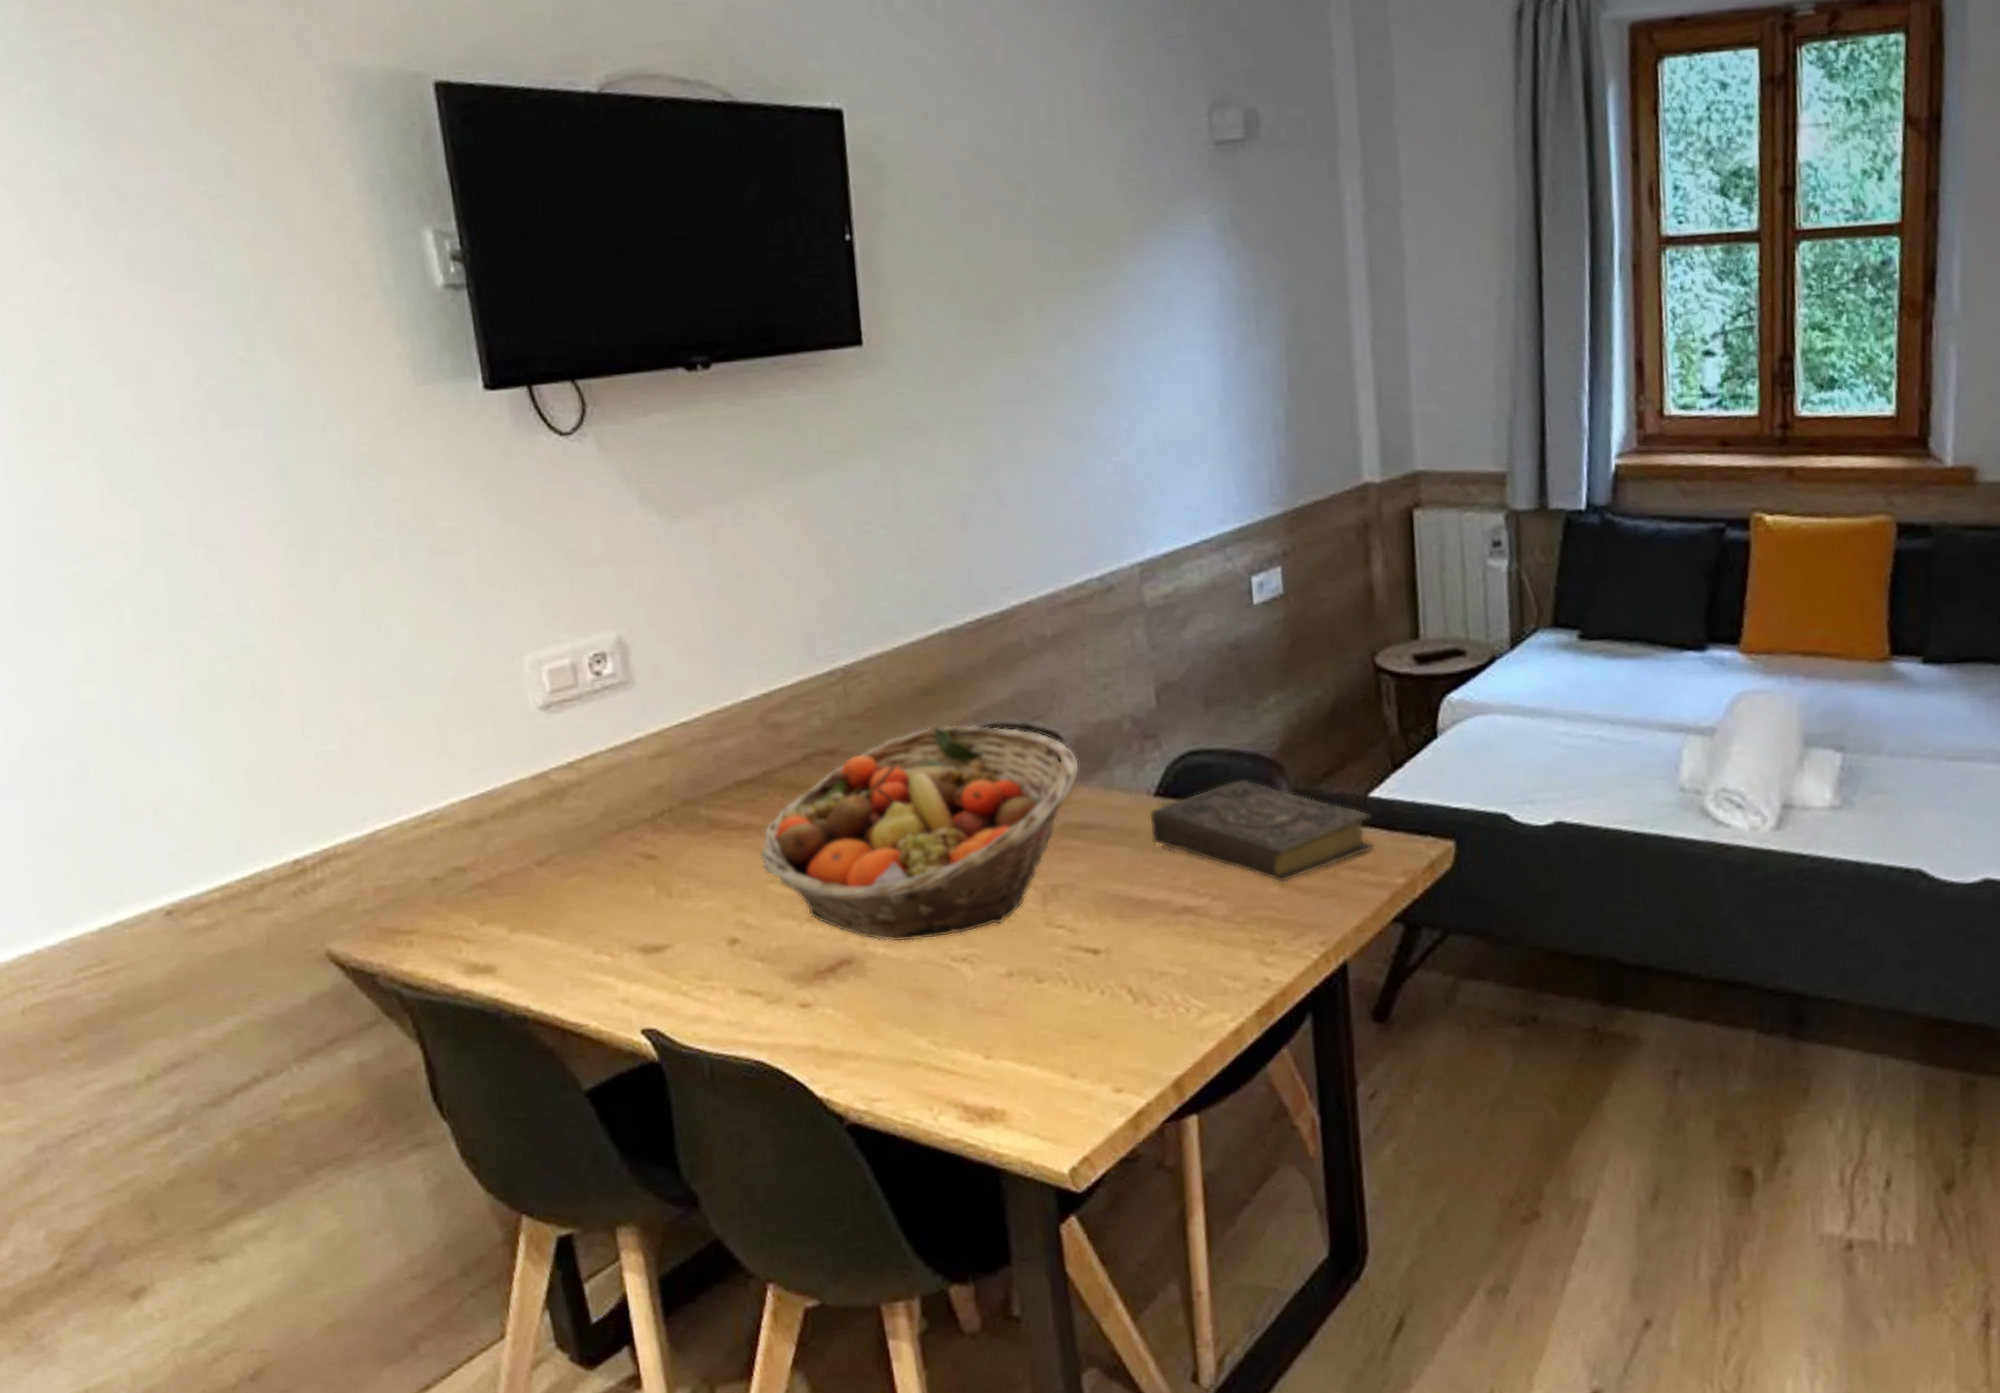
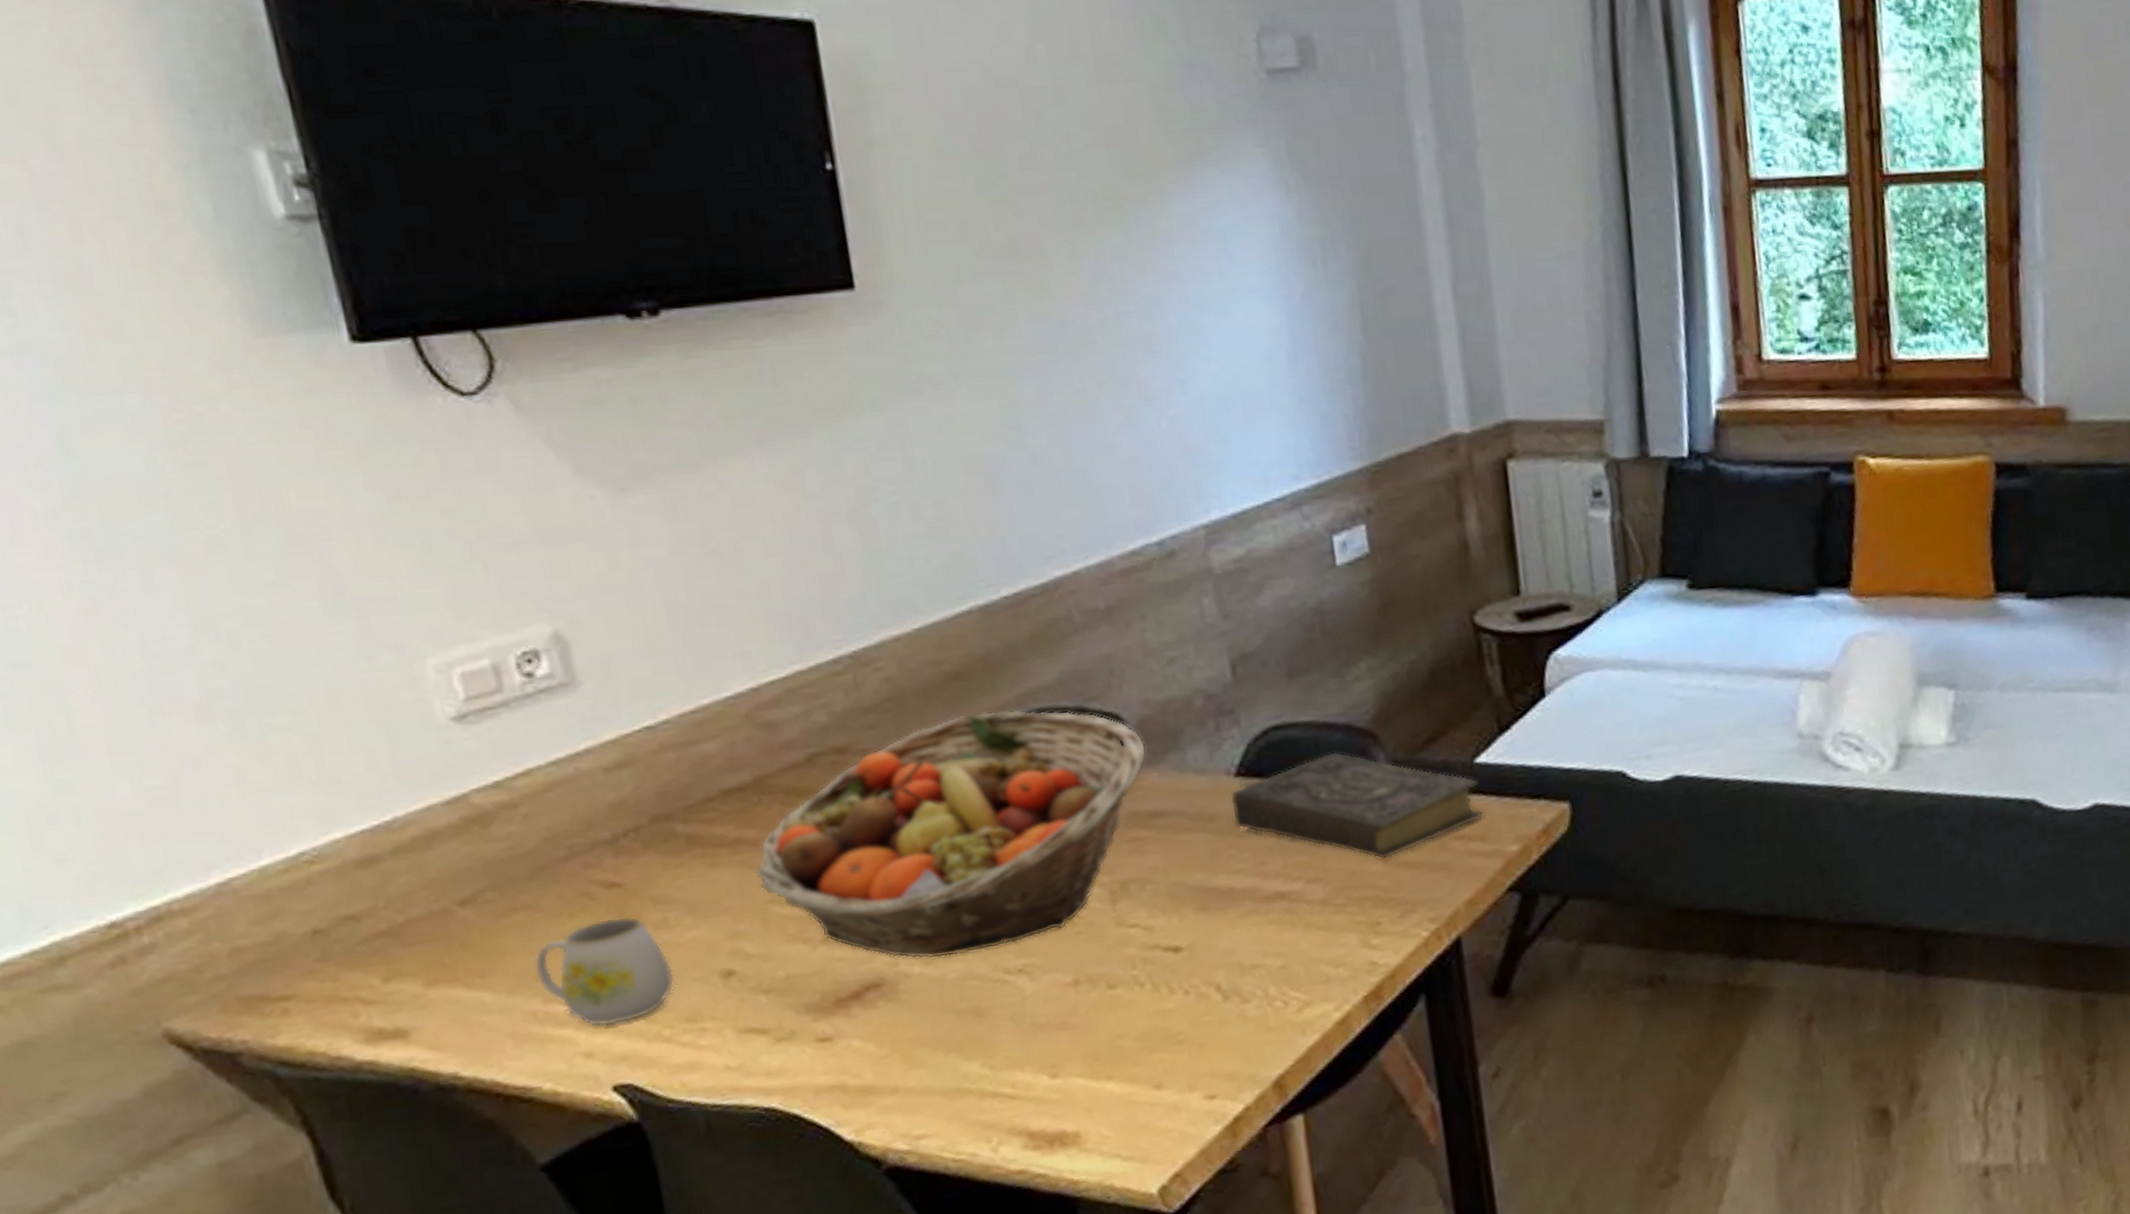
mug: none [589,884,692,977] -> present [534,916,675,1027]

